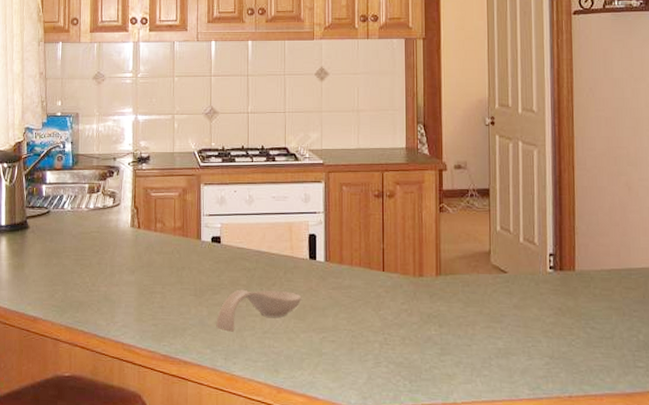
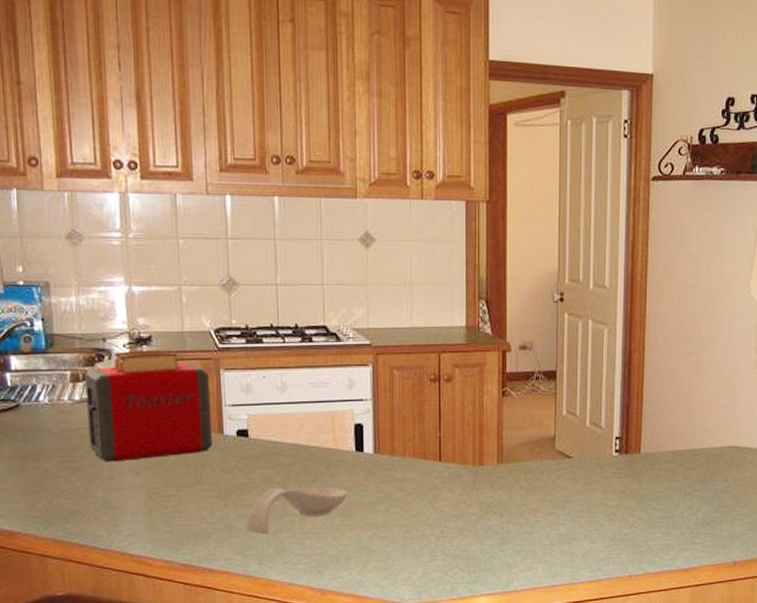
toaster: none [97,167,192,262] -> present [85,350,212,462]

